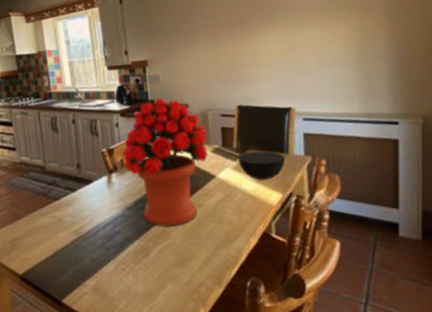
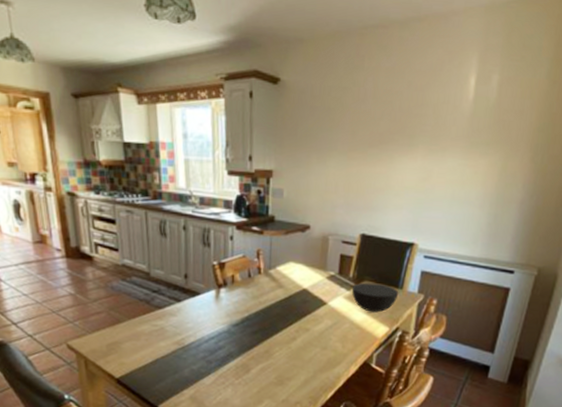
bouquet: present [122,98,208,226] -> none [234,214,325,347]

